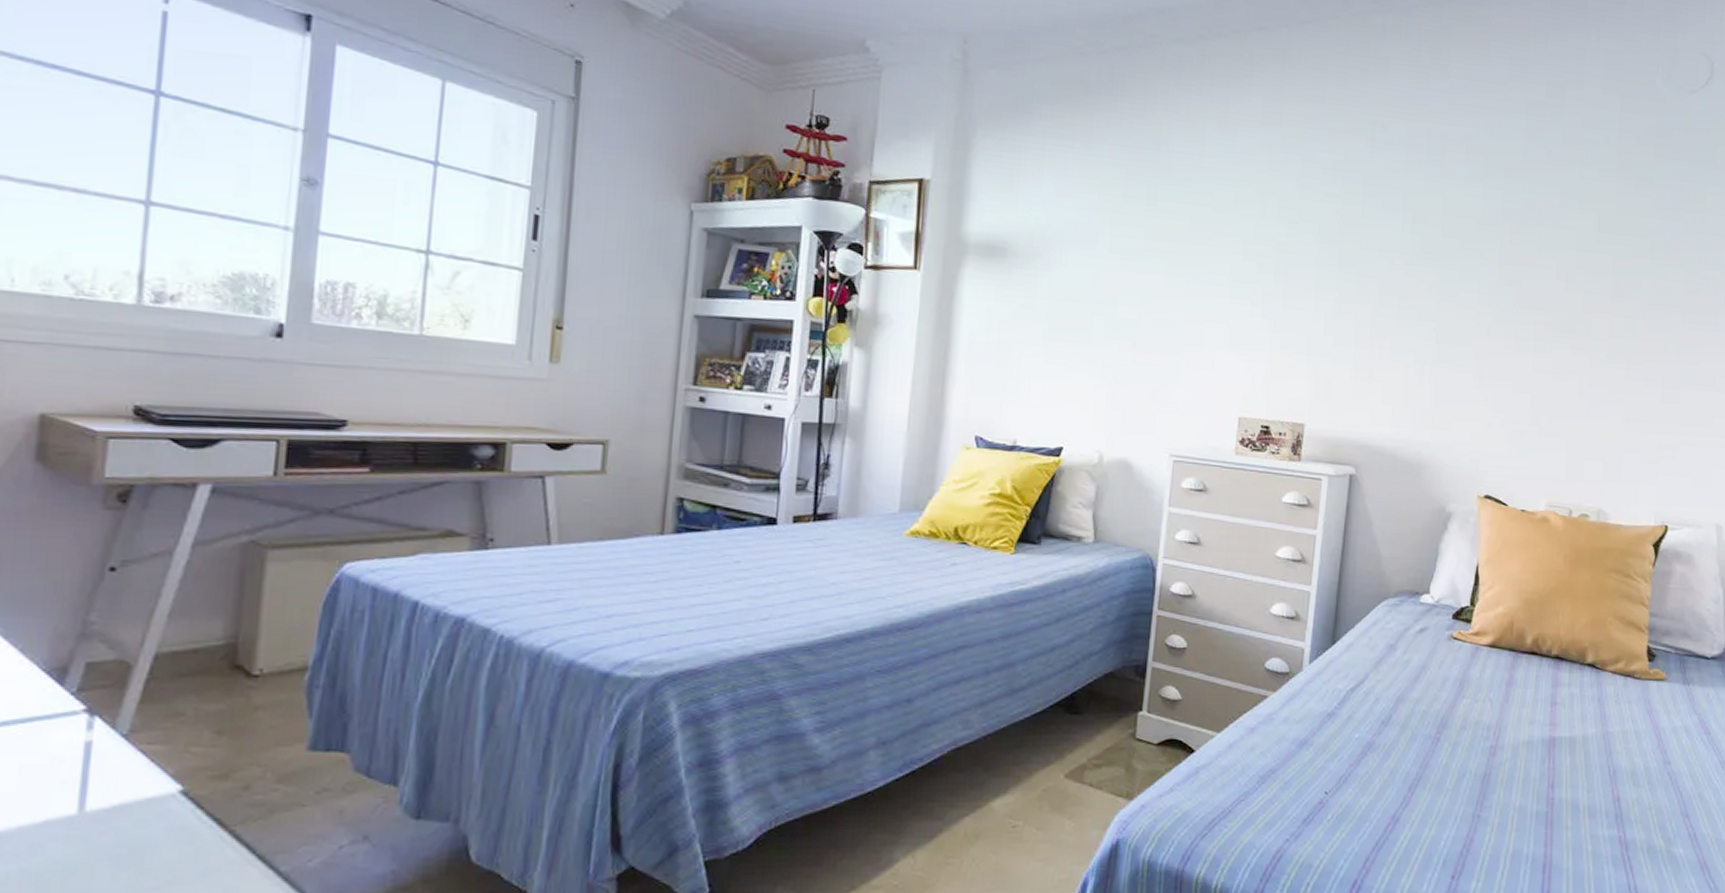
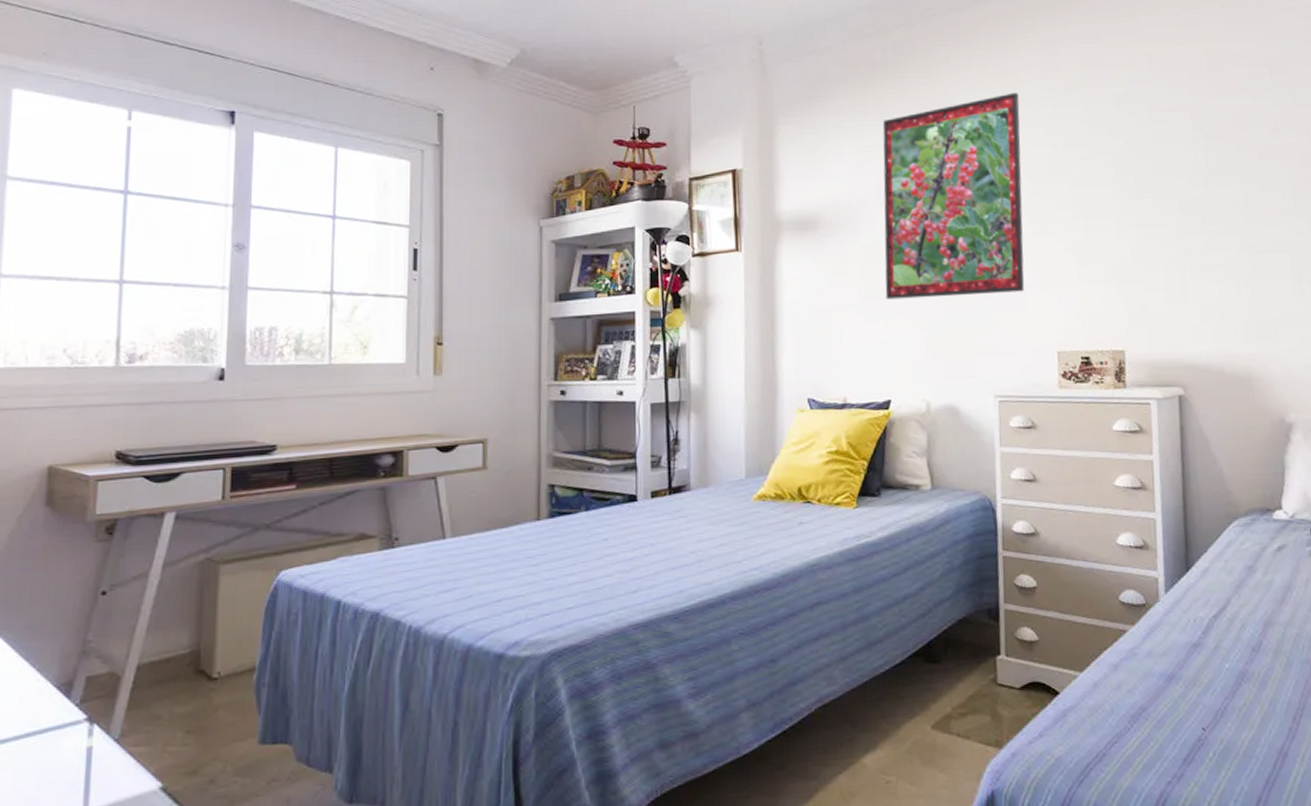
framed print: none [1070,141,1235,352] -> present [882,92,1025,300]

